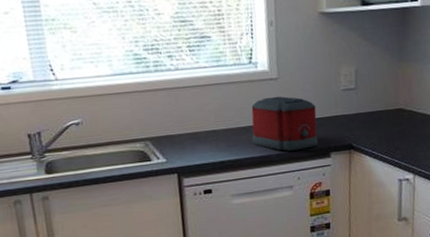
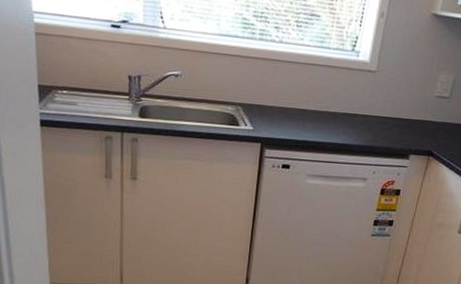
toaster: present [251,96,319,151] -> none [338,88,406,146]

